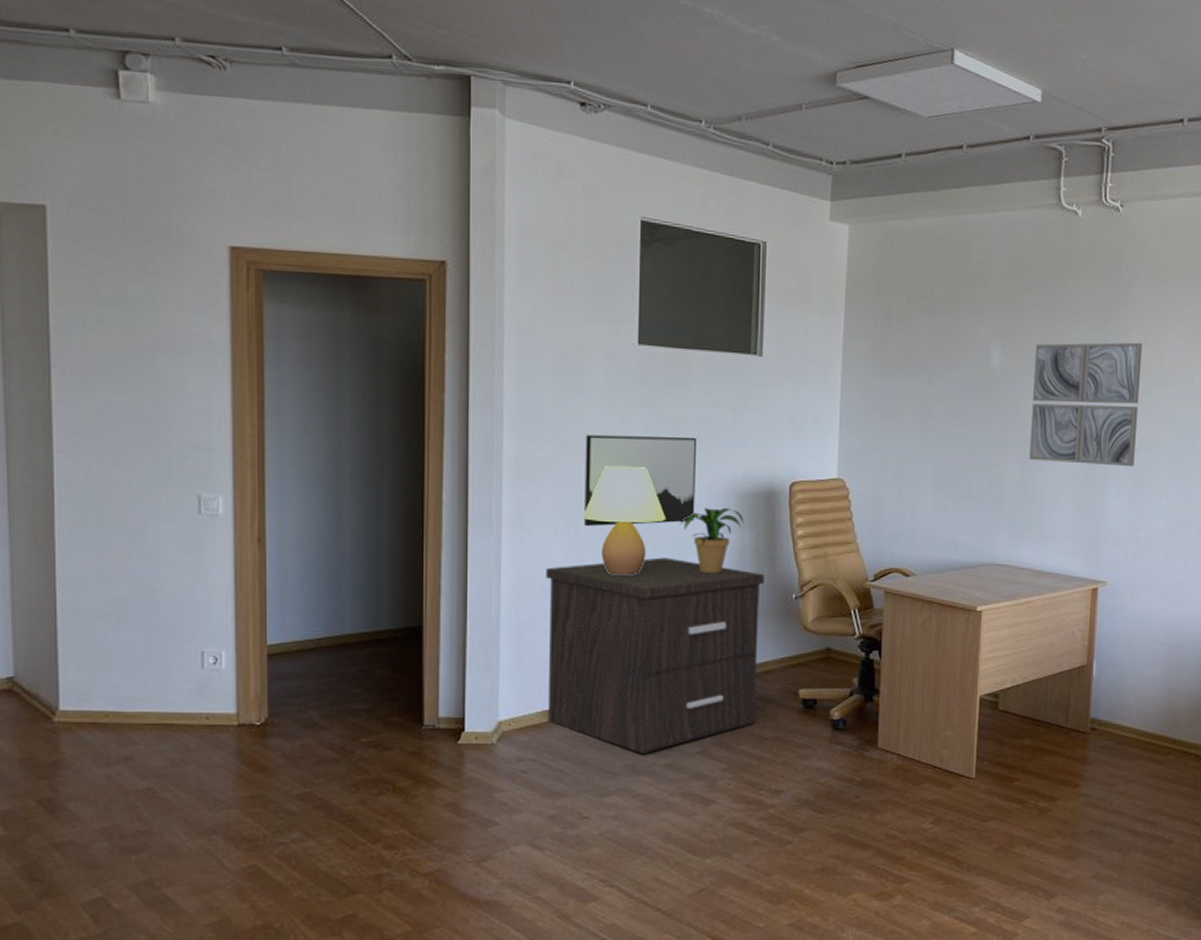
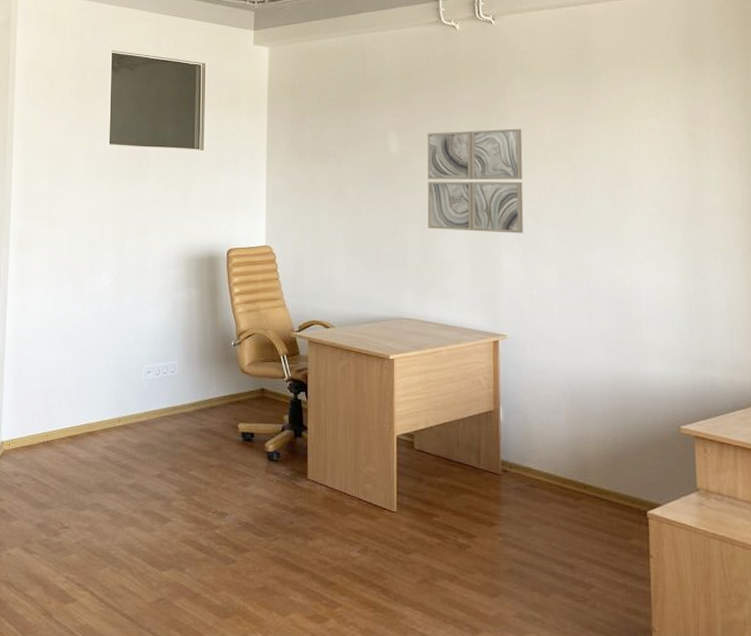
nightstand: present [546,557,764,753] -> none [38,310,208,474]
table lamp: present [583,466,667,575] -> none [67,237,131,324]
wall art: present [584,435,696,527] -> none [68,213,153,285]
potted plant: present [680,508,744,574] -> none [141,270,191,324]

